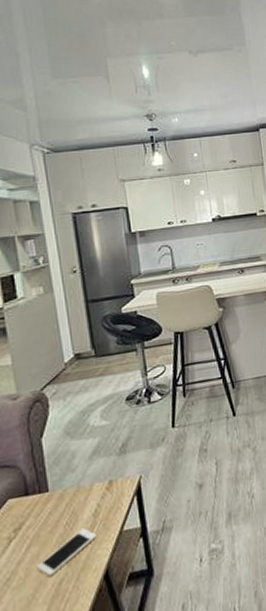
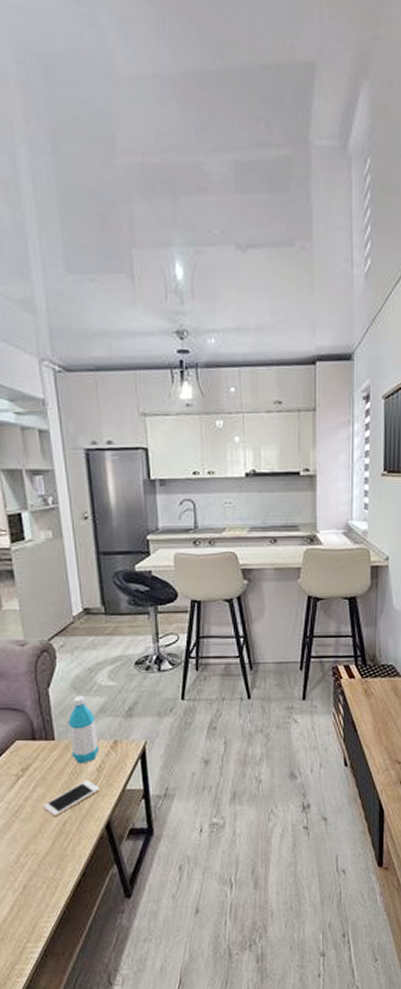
water bottle: none [62,441,95,513] -> present [68,696,100,764]

